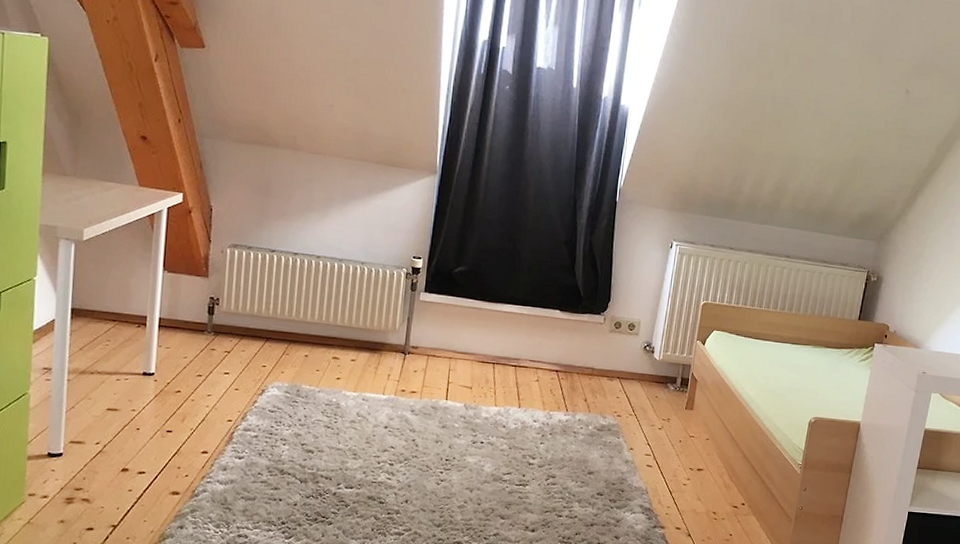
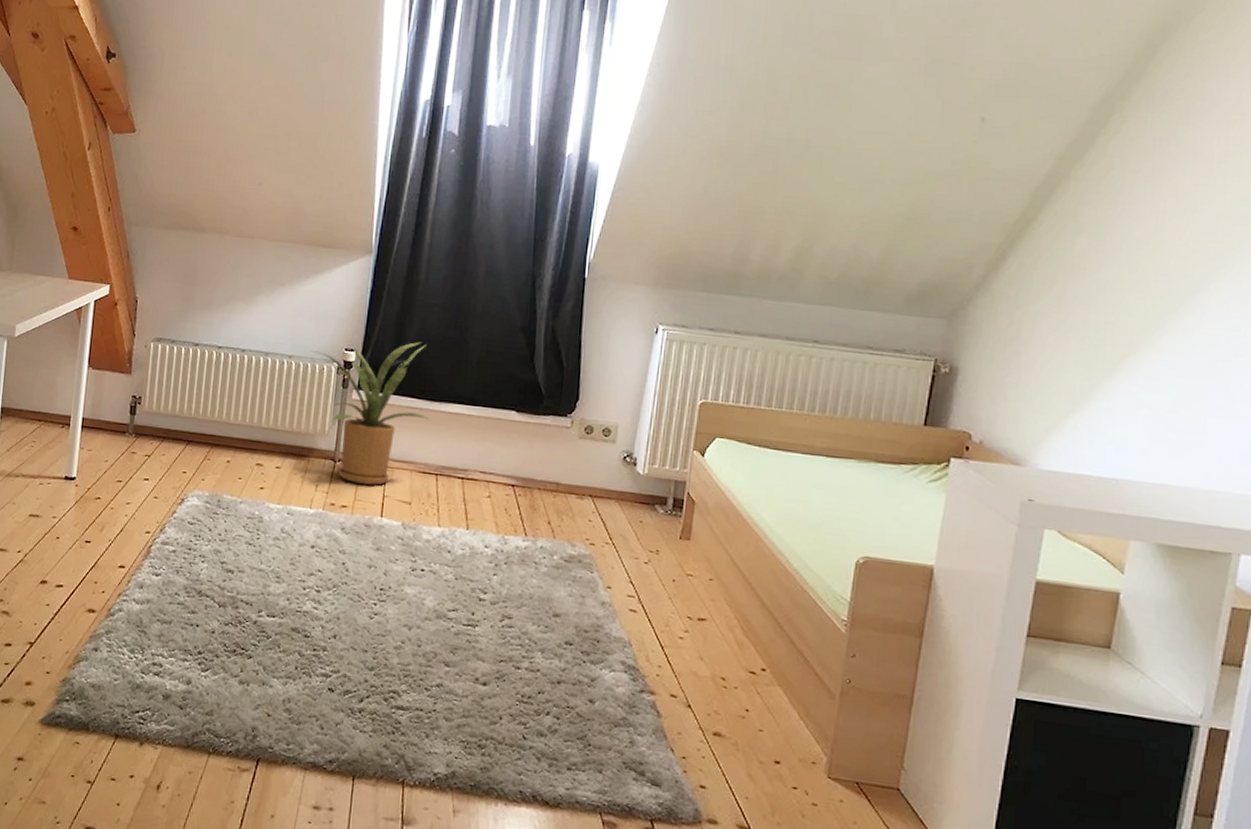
house plant: none [382,251,487,374] -> present [311,341,429,485]

